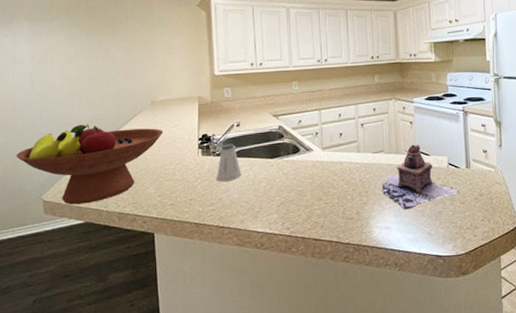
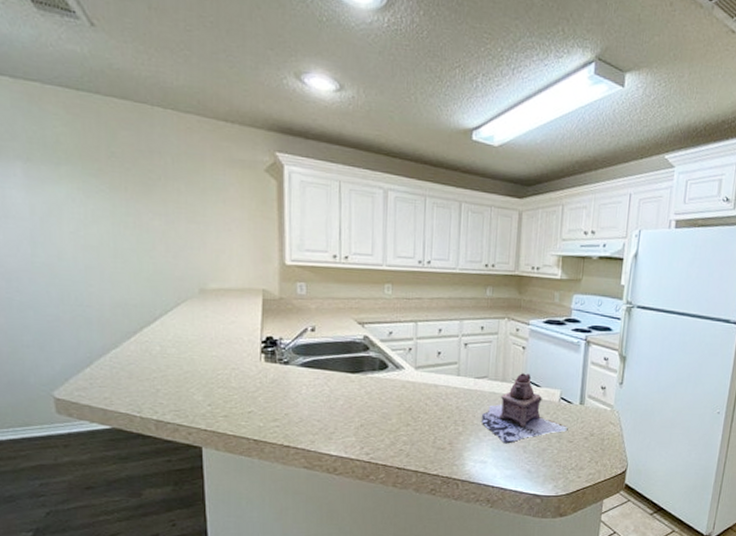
fruit bowl: present [16,124,164,205] -> none [14,308,216,406]
saltshaker: present [216,143,241,181] -> none [282,350,314,395]

